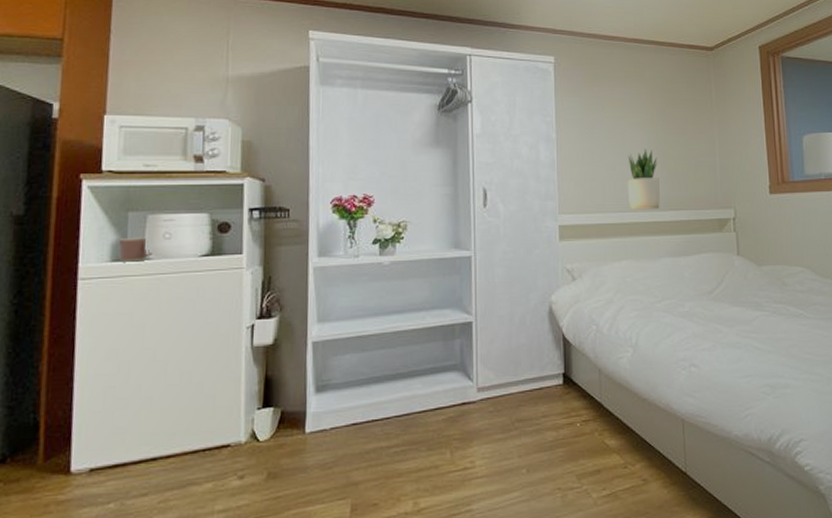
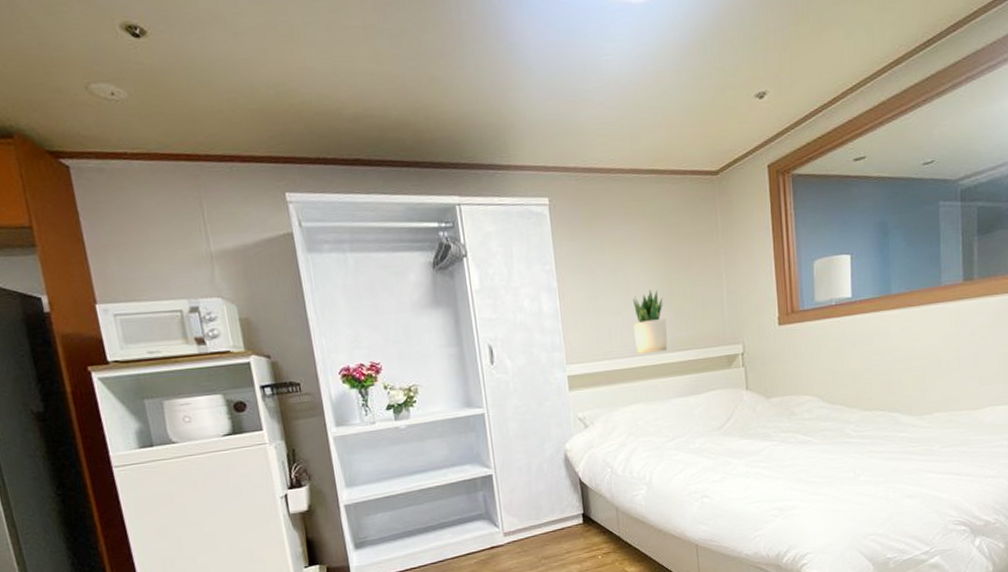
mug: present [118,237,153,262] -> none [141,422,177,448]

